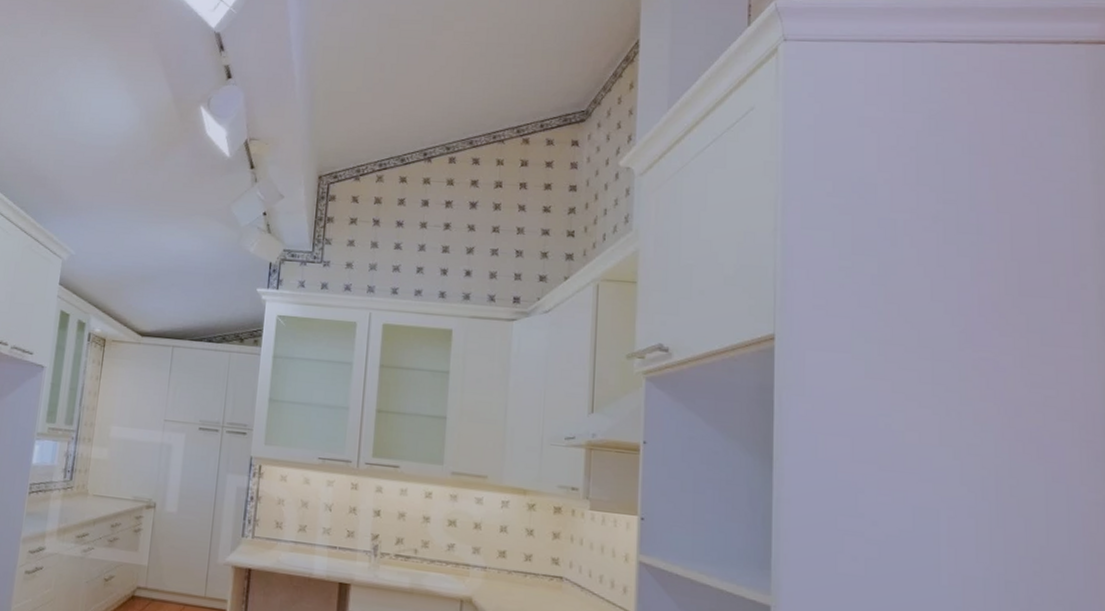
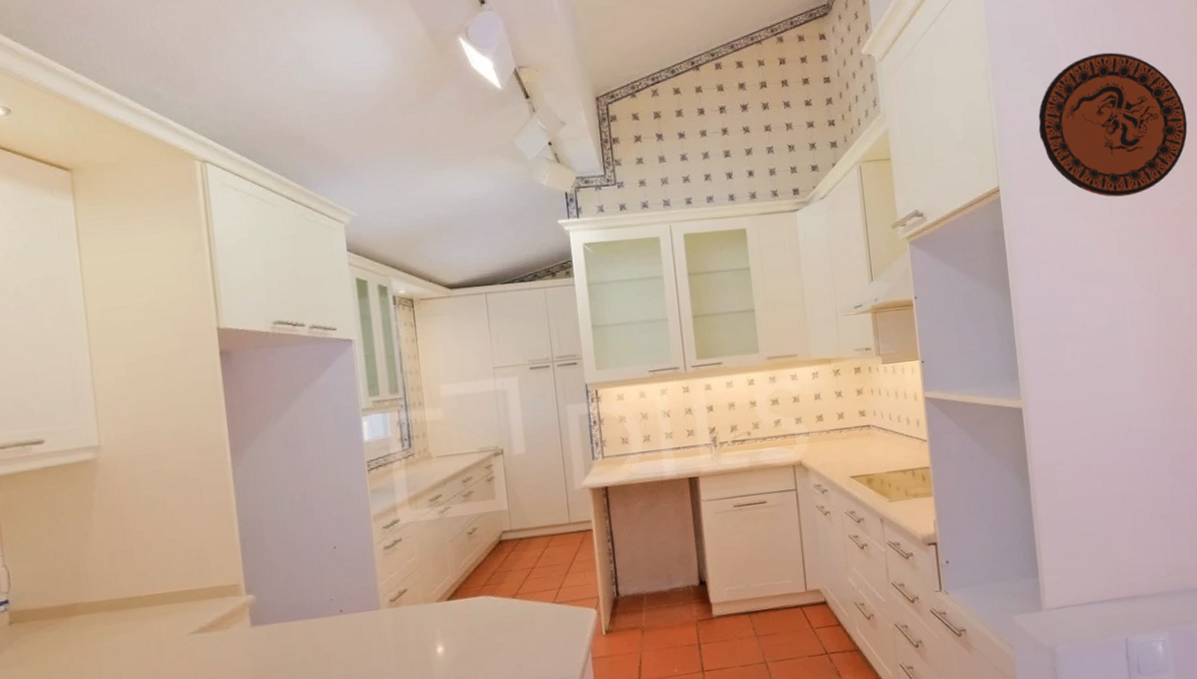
decorative plate: none [838,198,1064,375] -> present [1038,52,1188,197]

